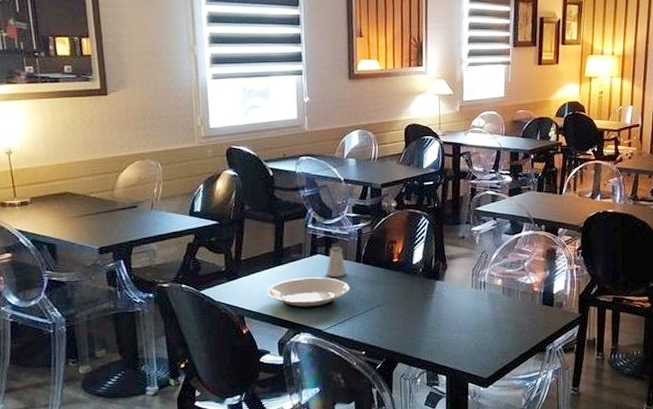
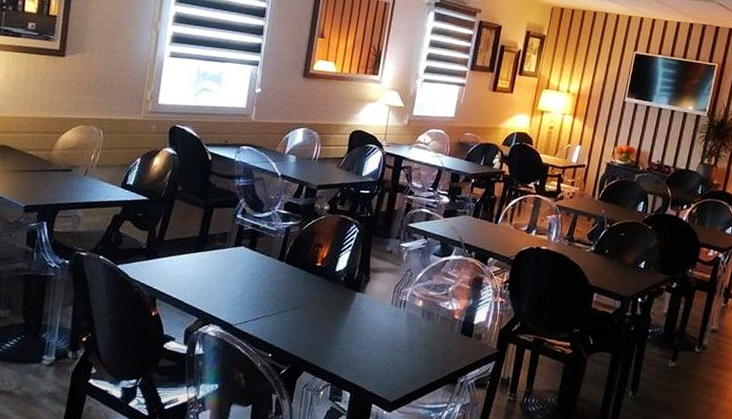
plate: present [267,277,350,310] -> none [183,267,268,302]
saltshaker: present [325,247,347,277] -> none [246,241,268,273]

